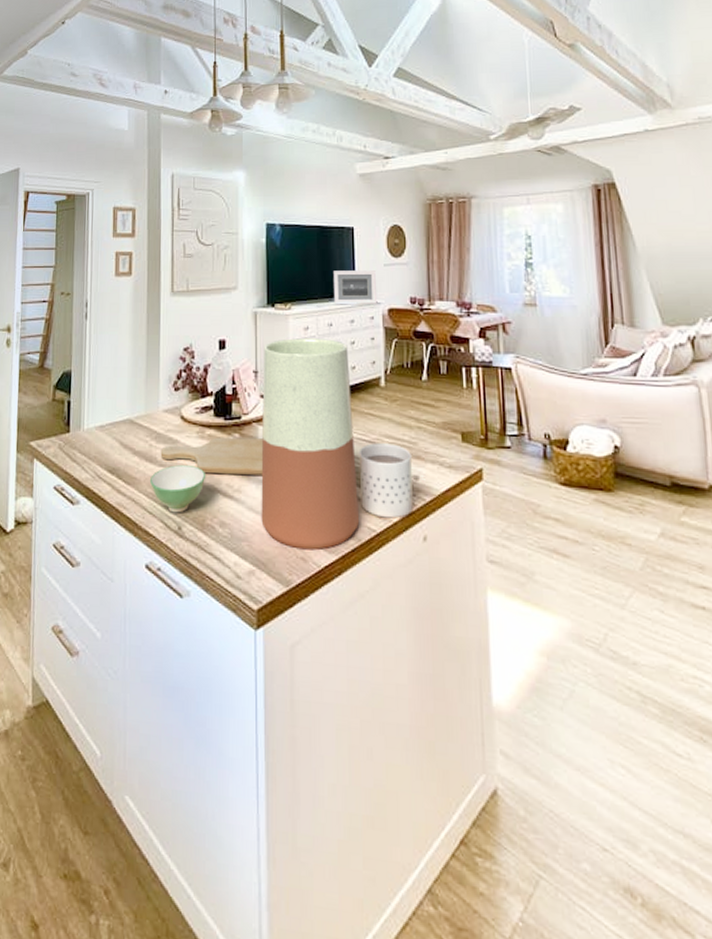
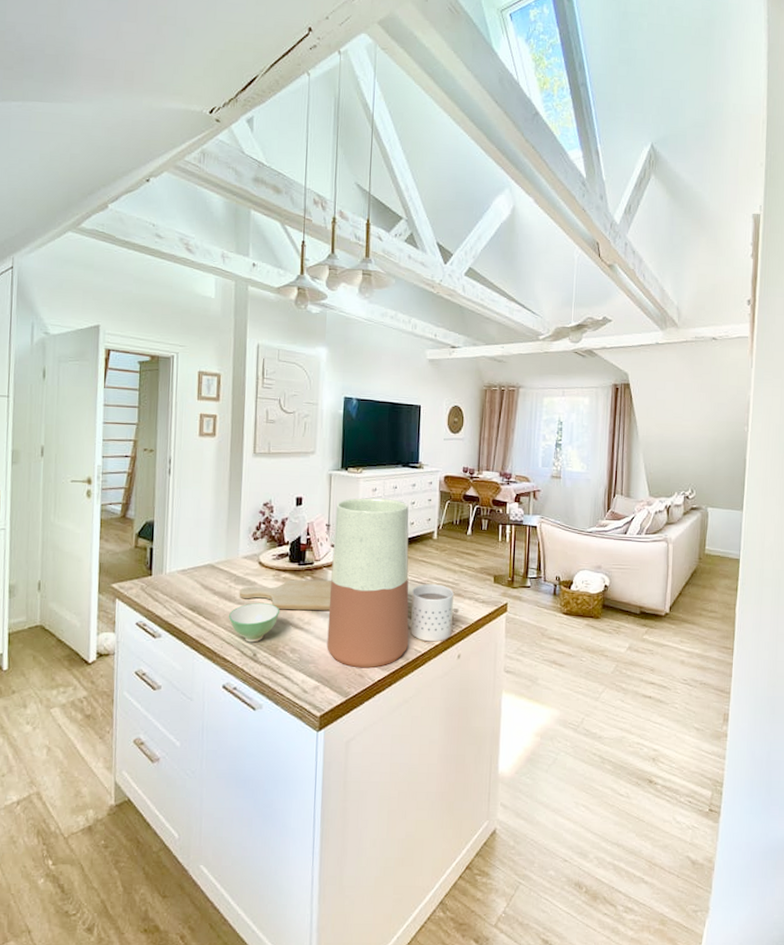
picture frame: present [334,270,378,305] -> none [400,442,437,472]

